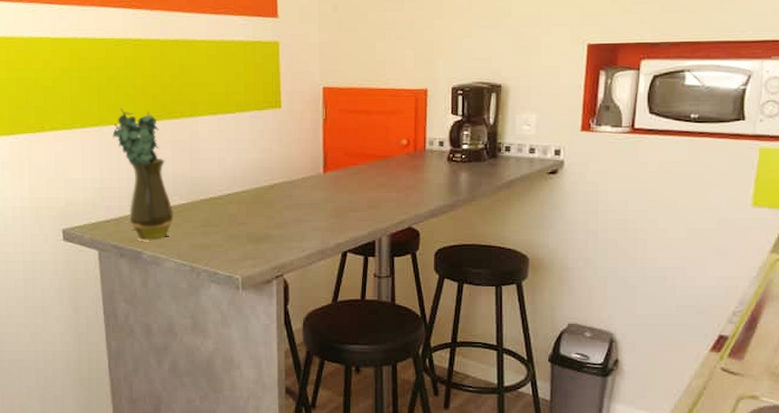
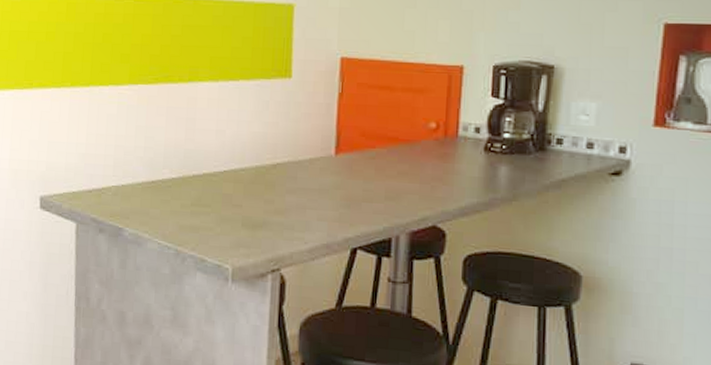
vase: present [112,107,173,241] -> none [103,67,162,218]

